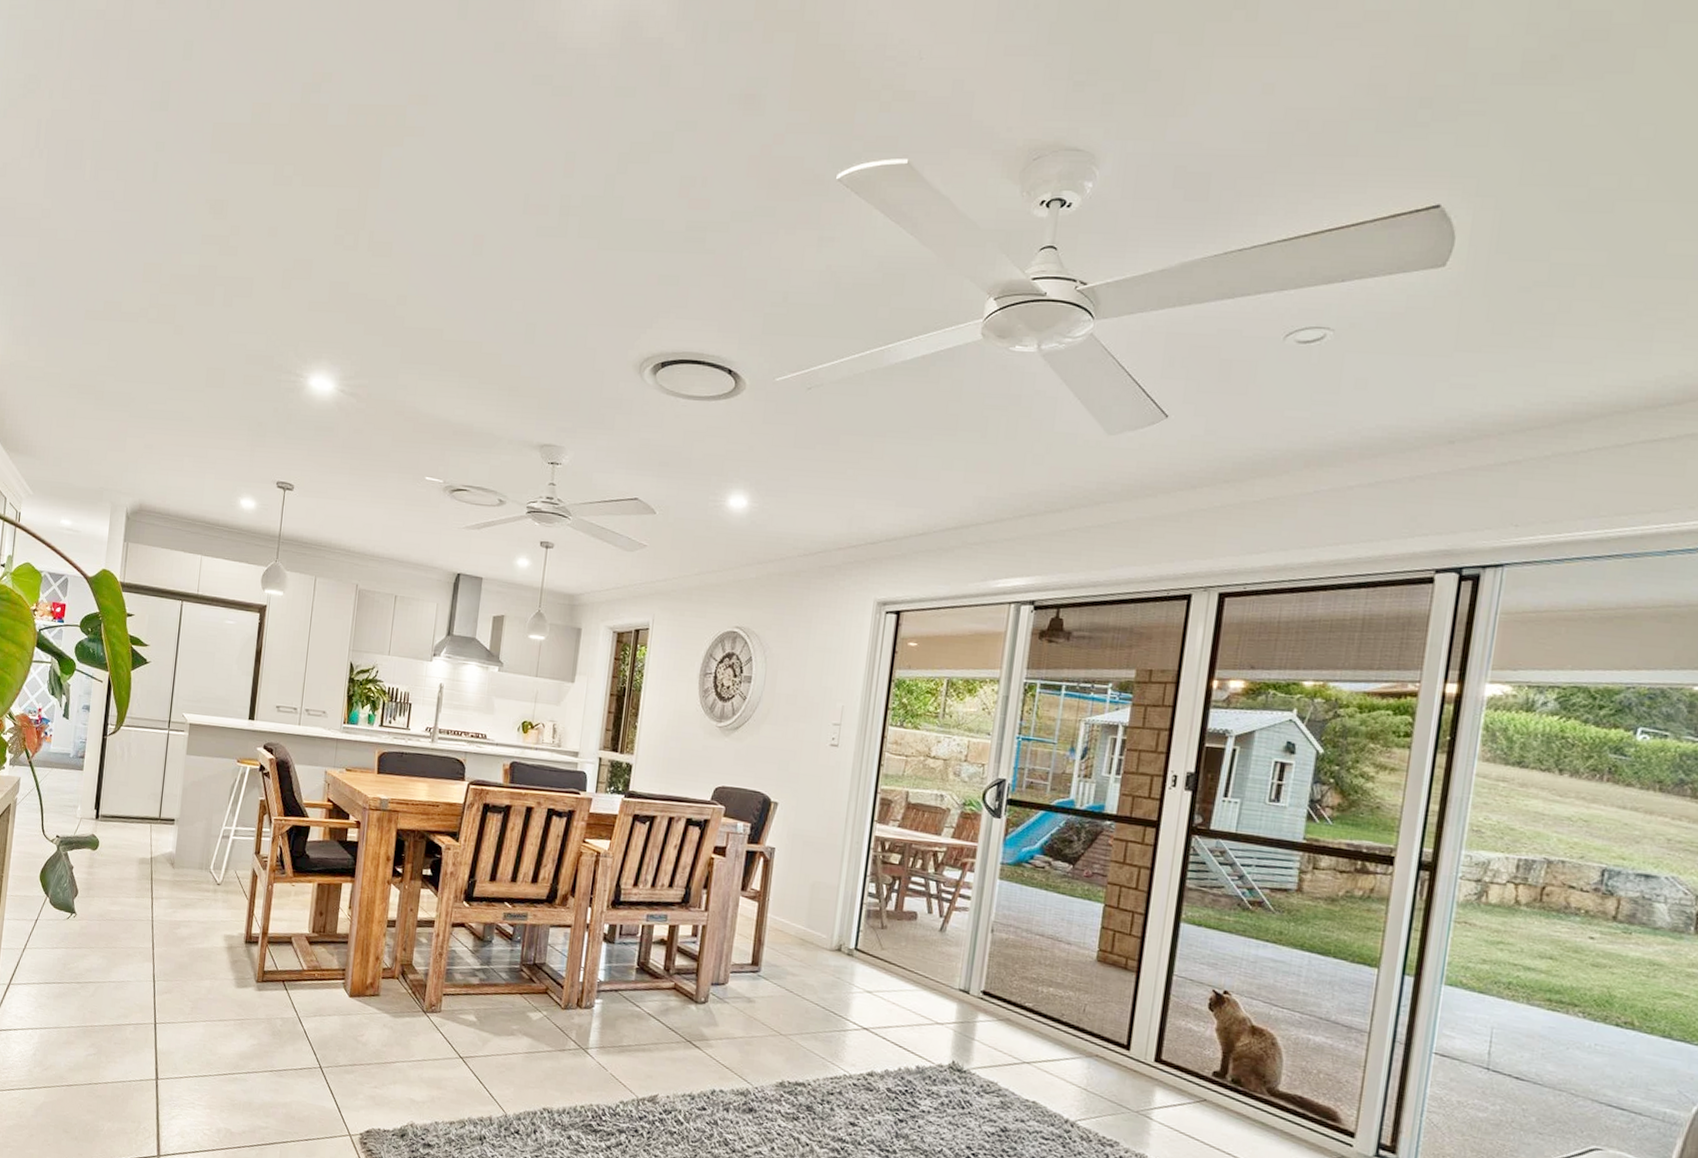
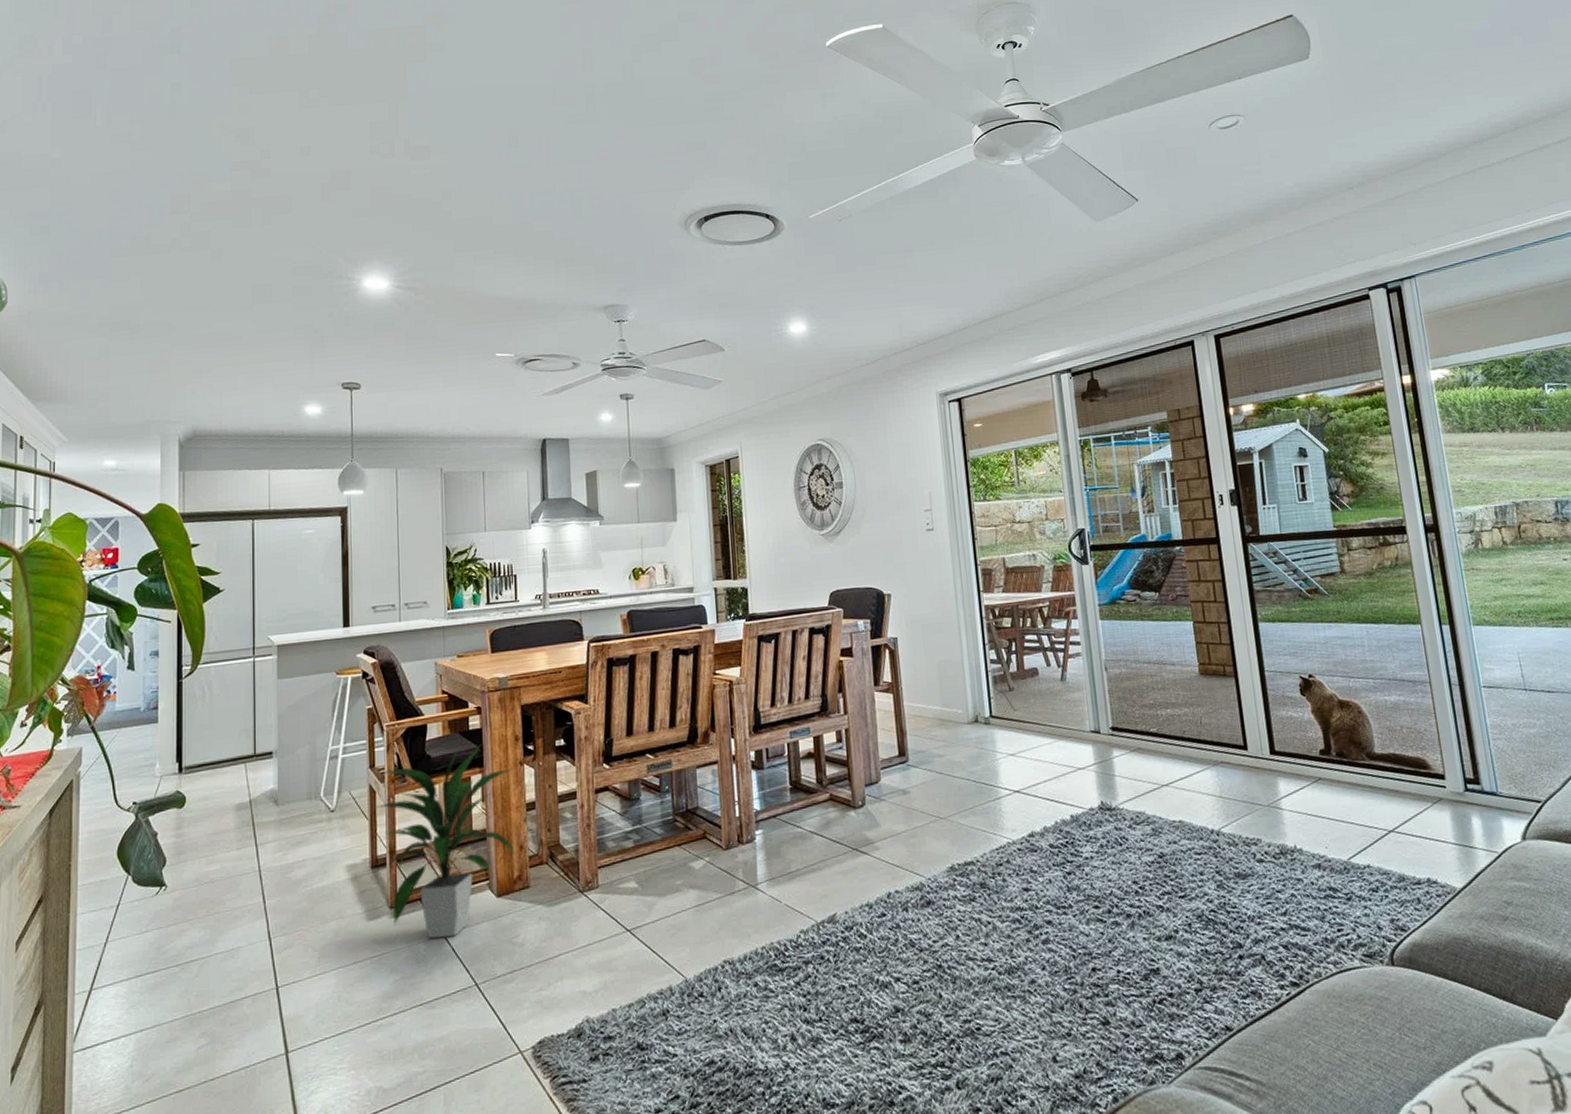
indoor plant: none [253,854,381,1021] -> present [373,745,517,939]

